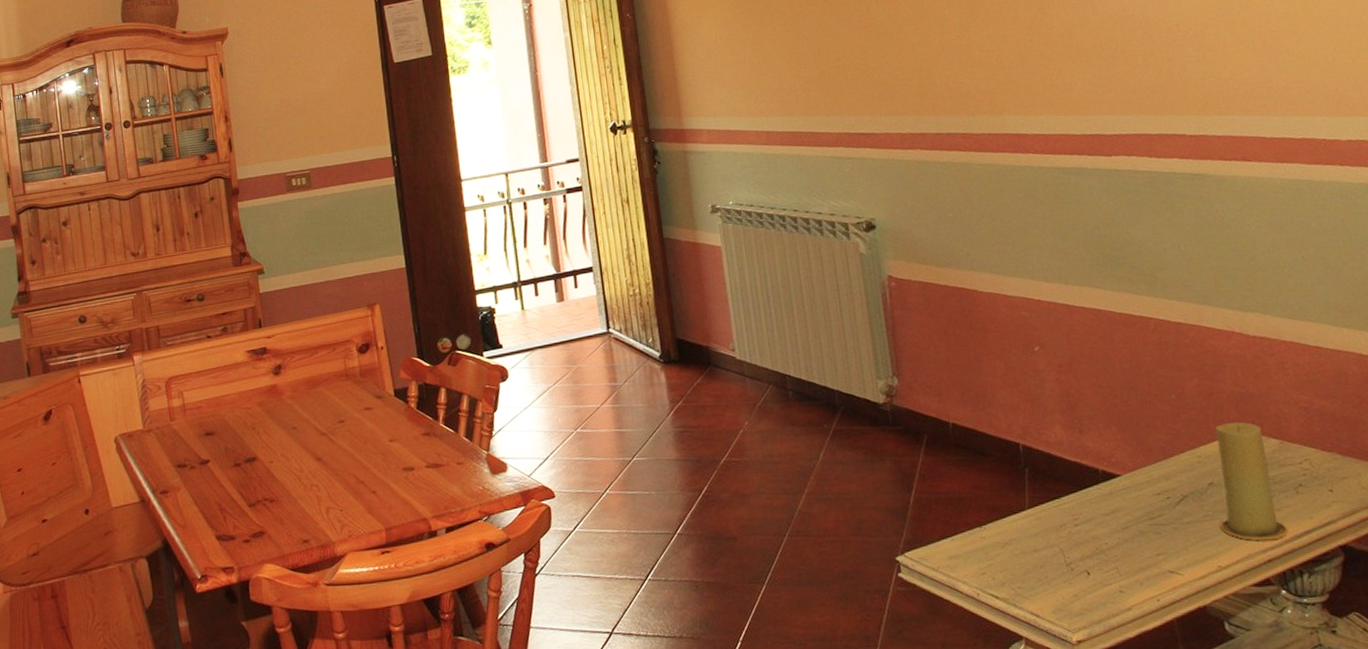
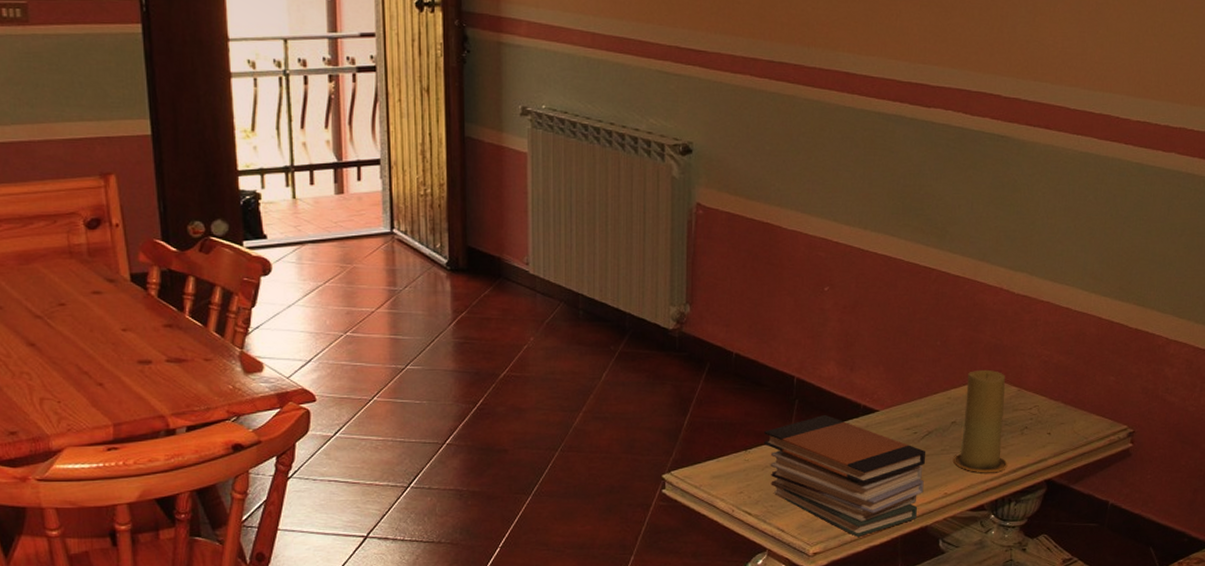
book stack: none [997,482,1193,621] -> present [763,414,926,537]

